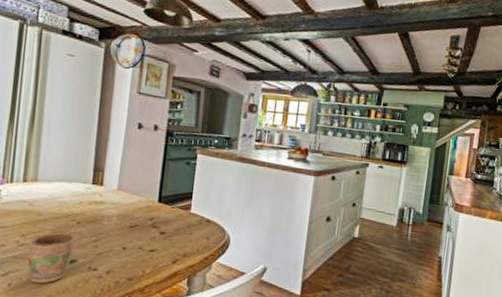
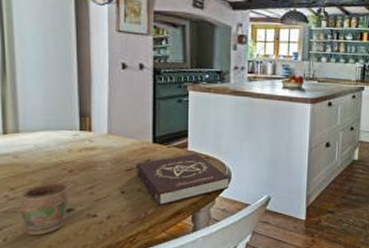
book: none [138,216,228,266] -> present [135,153,229,206]

